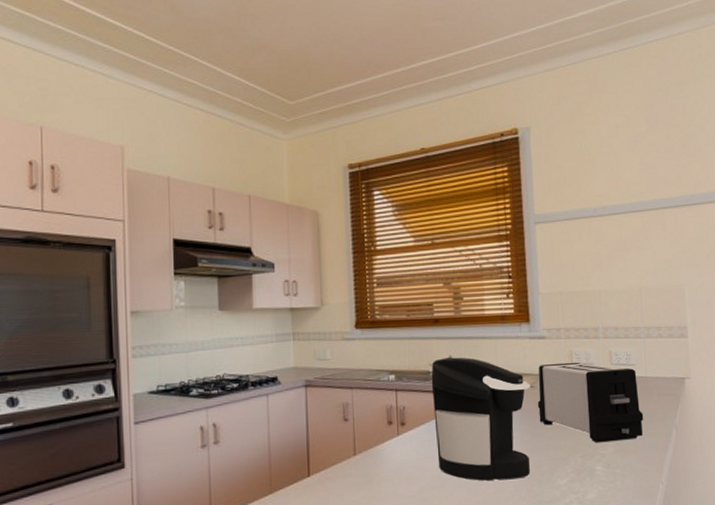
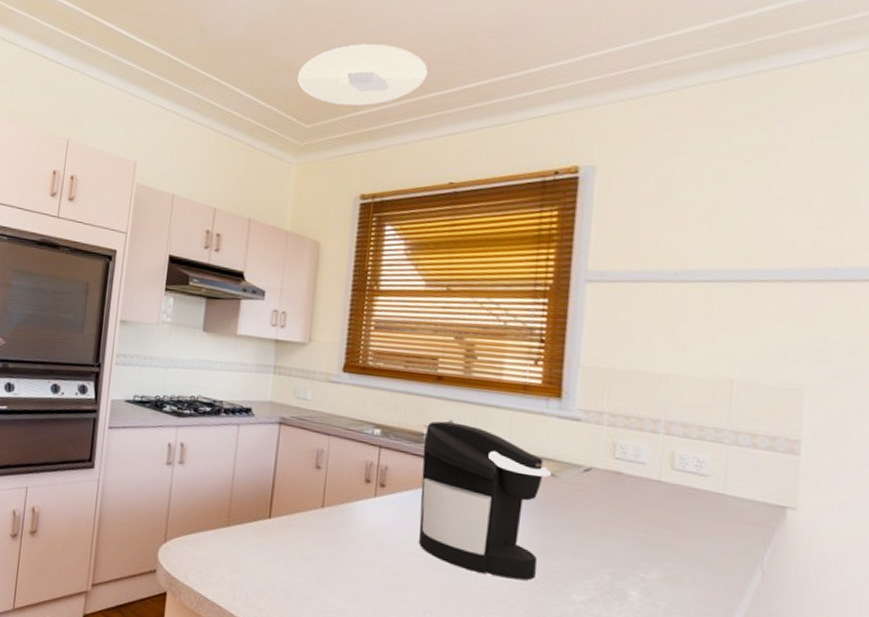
ceiling light: none [276,24,391,82] -> present [298,44,428,106]
toaster: present [537,362,644,442] -> none [557,452,713,570]

